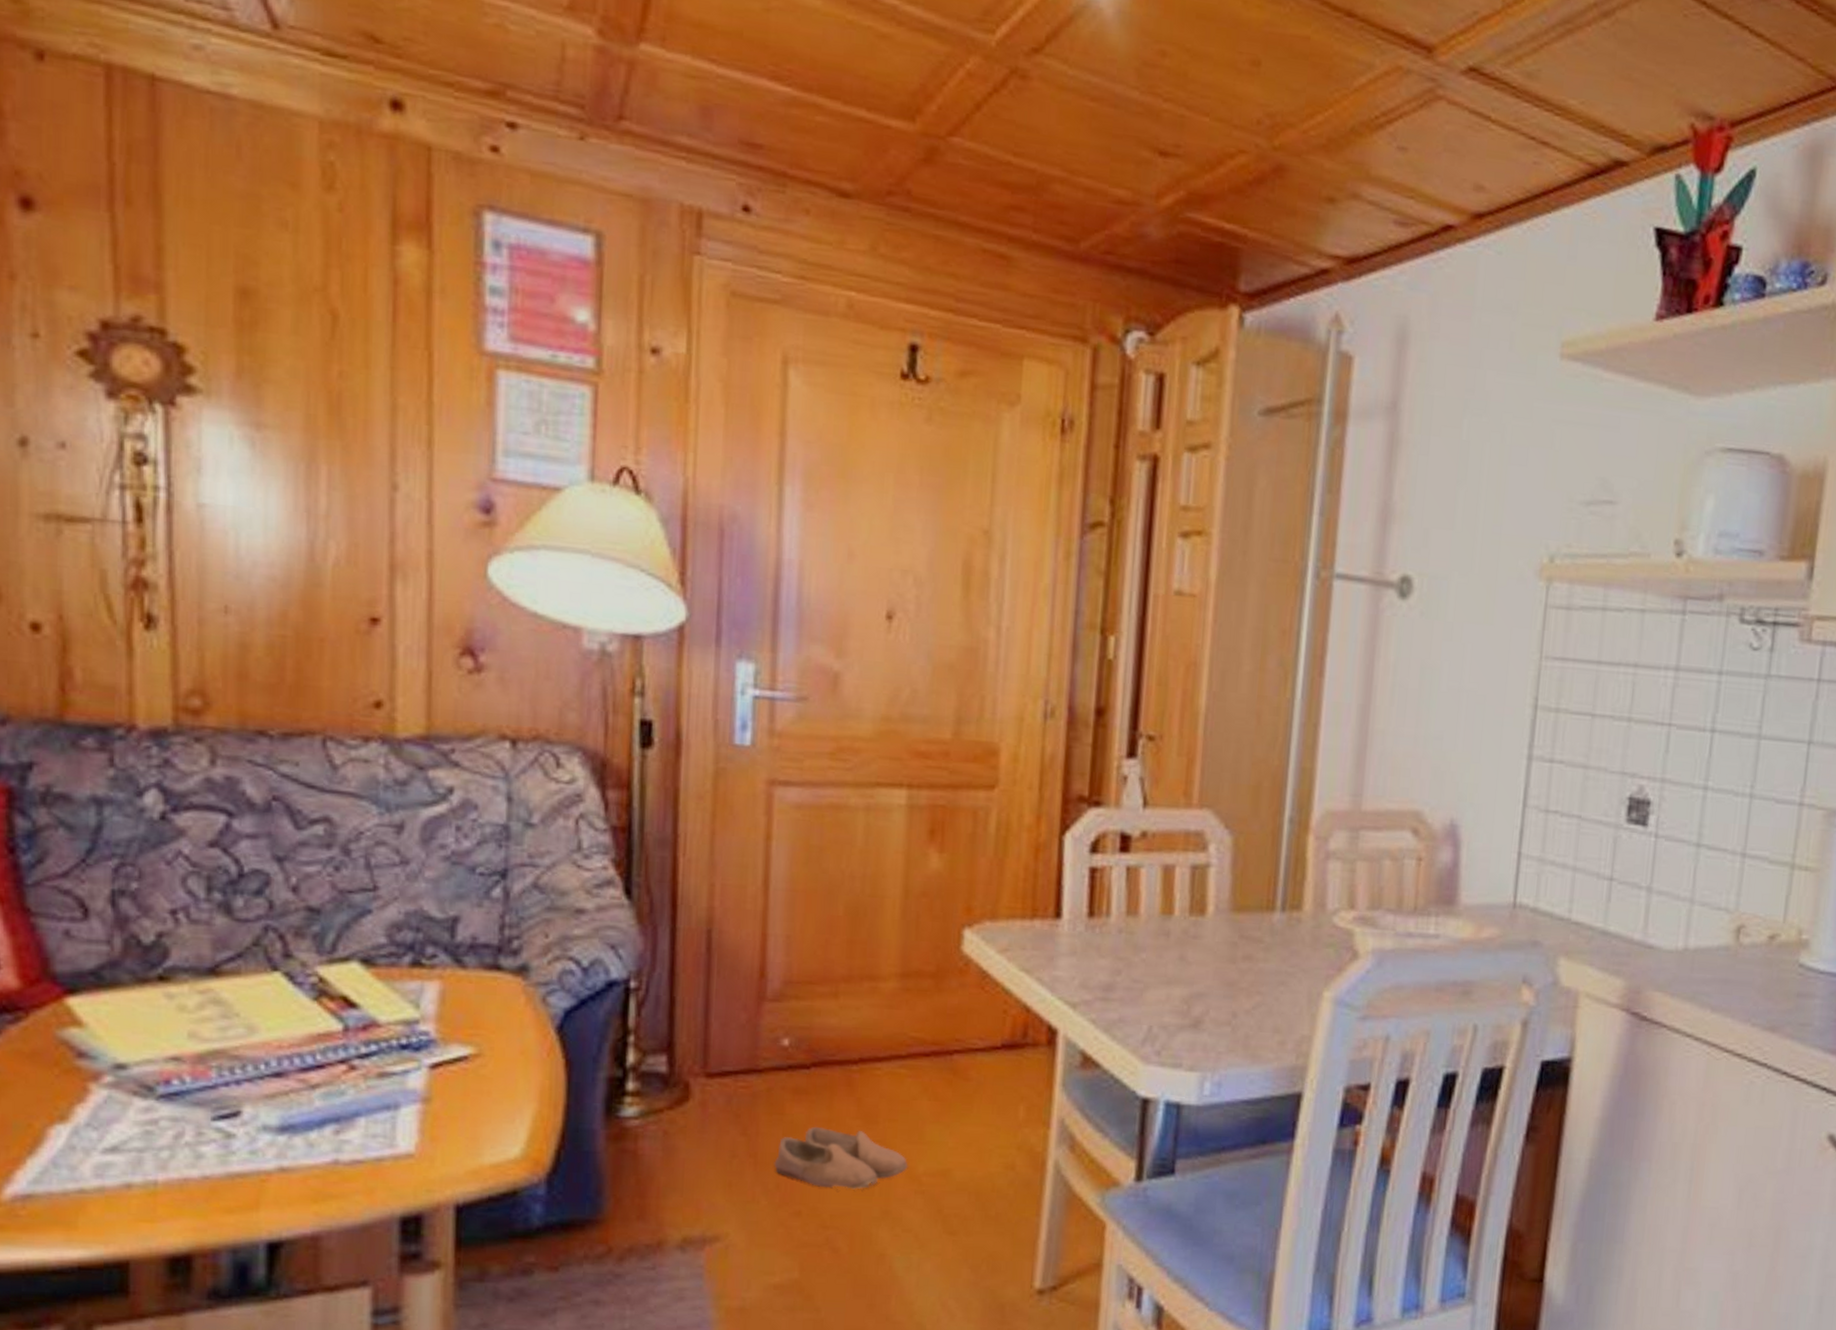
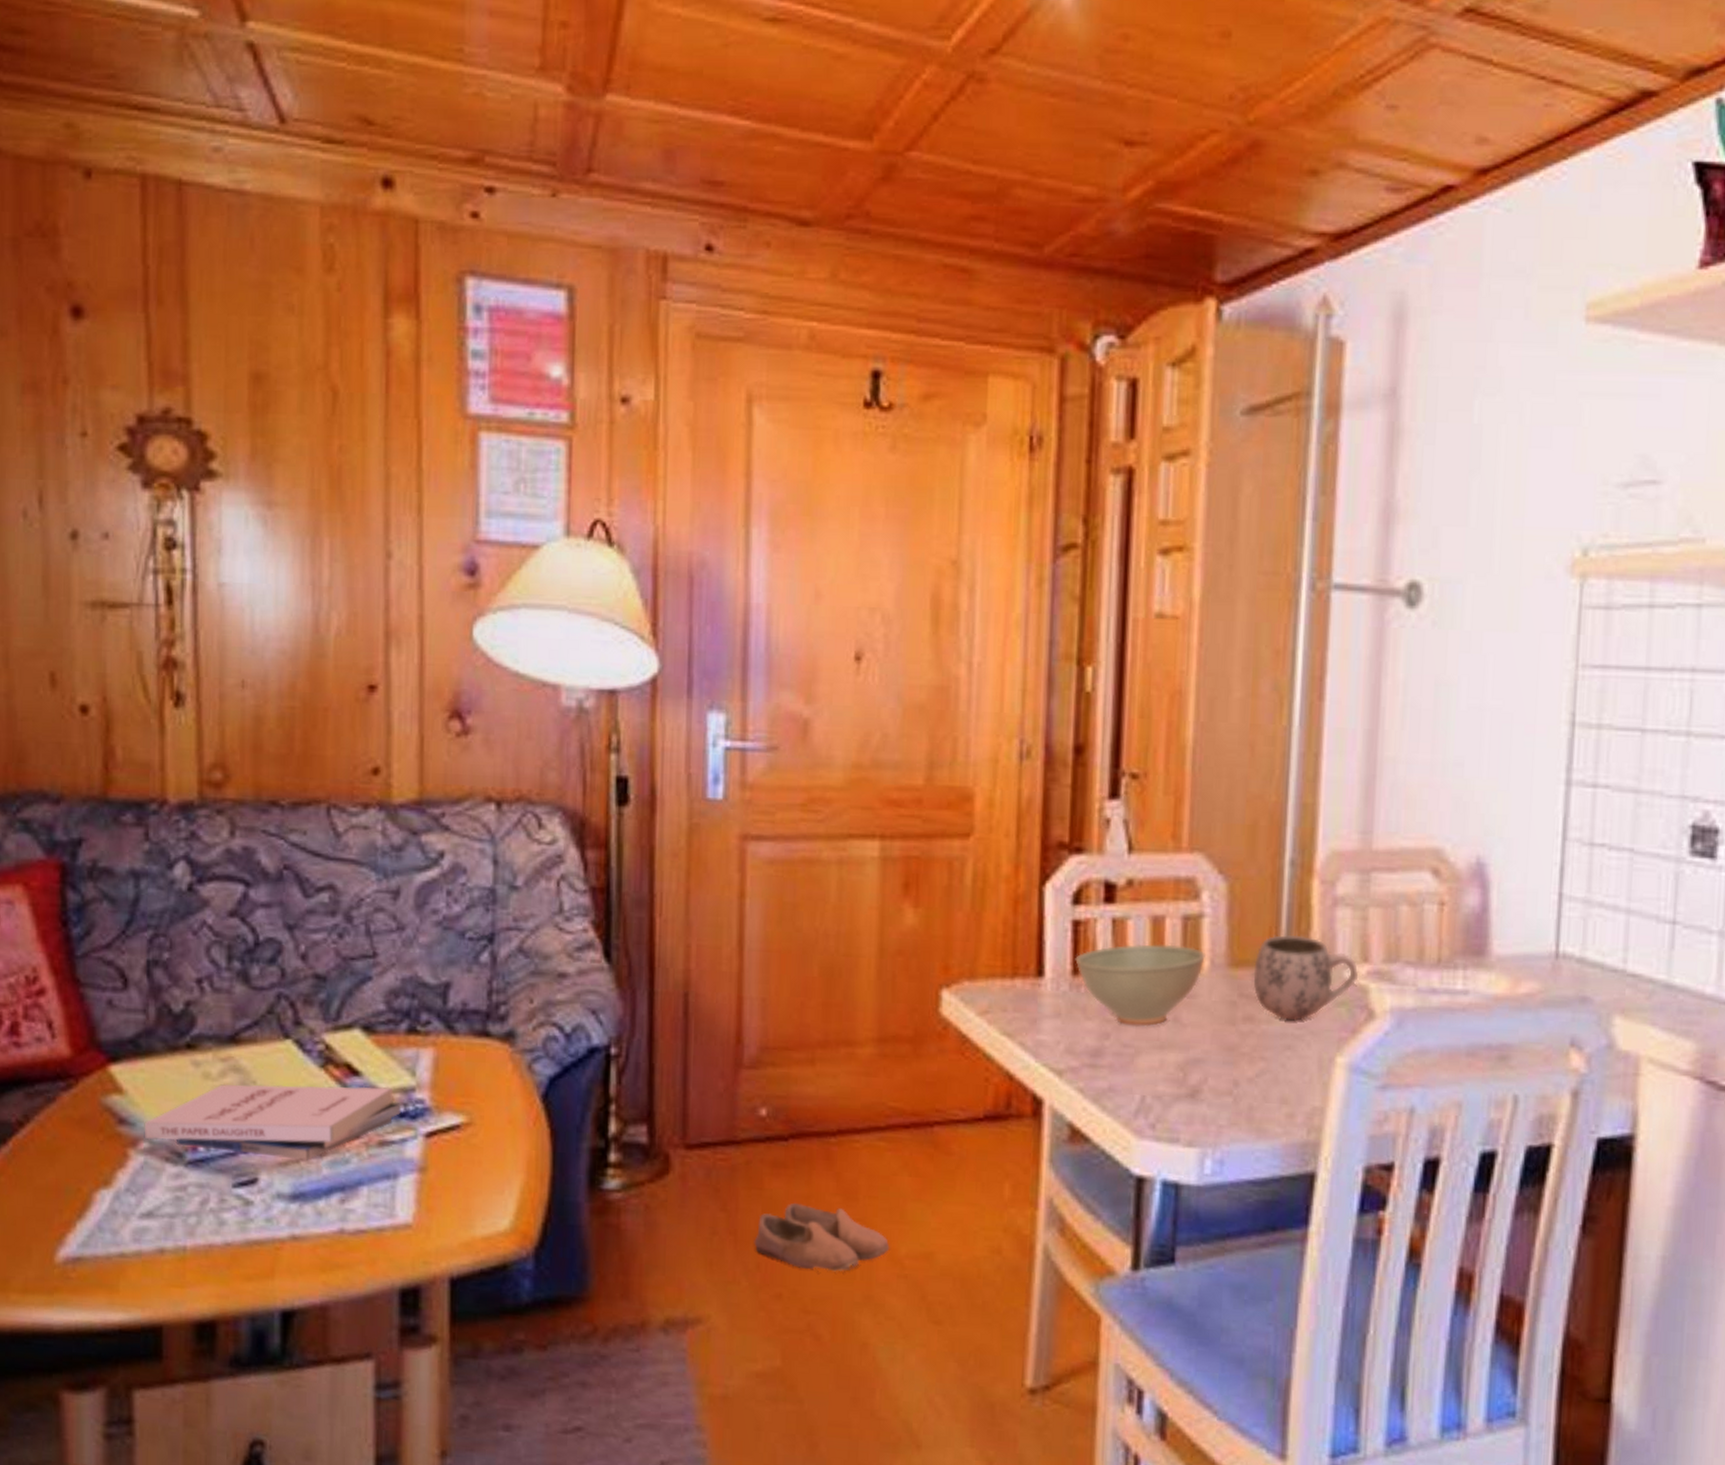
books: none [108,1016,403,1093] -> present [144,1083,401,1161]
bowl: none [1091,890,1211,964] -> present [1075,944,1205,1027]
mug: none [1252,883,1346,959] -> present [1253,934,1359,1020]

